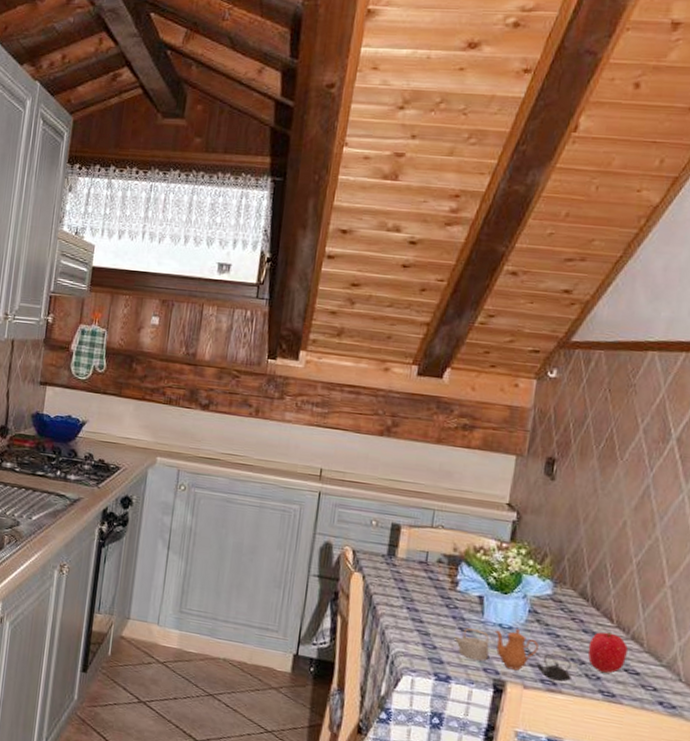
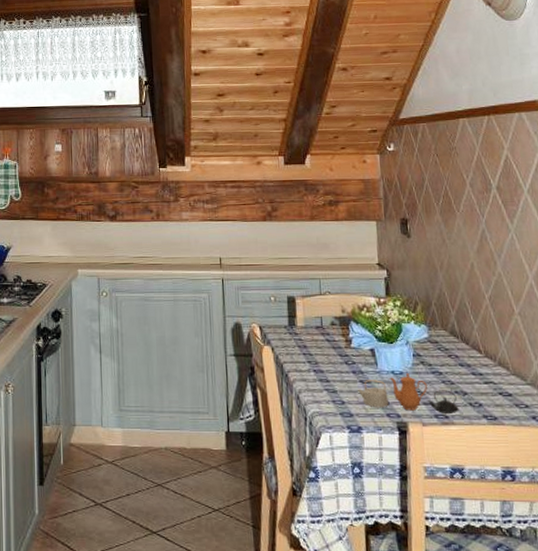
fruit: present [587,631,628,674] -> none [466,361,499,399]

